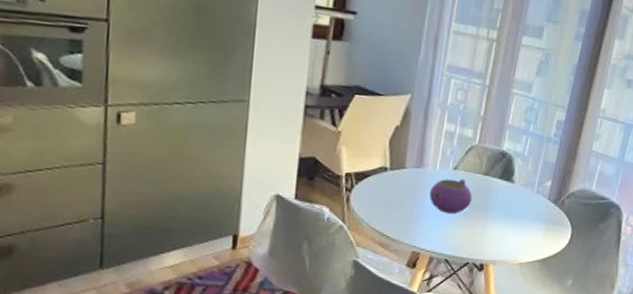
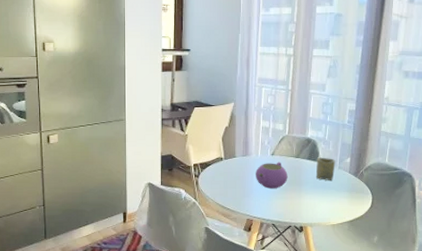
cup: none [508,176,534,207] -> present [316,157,336,180]

